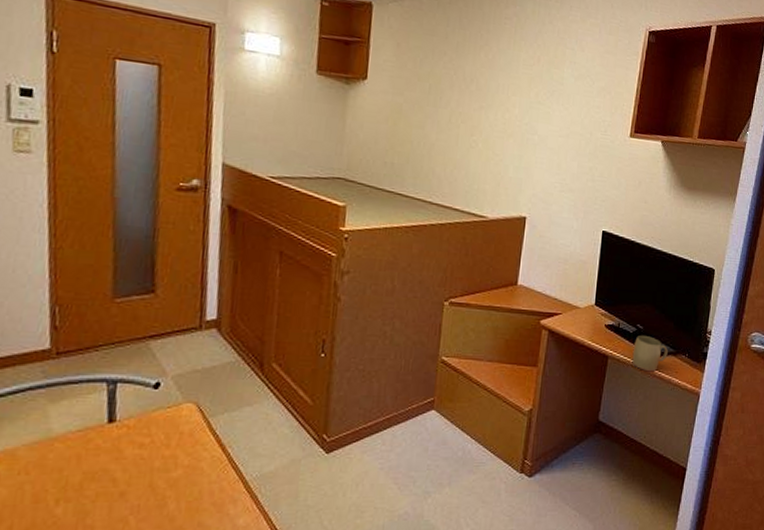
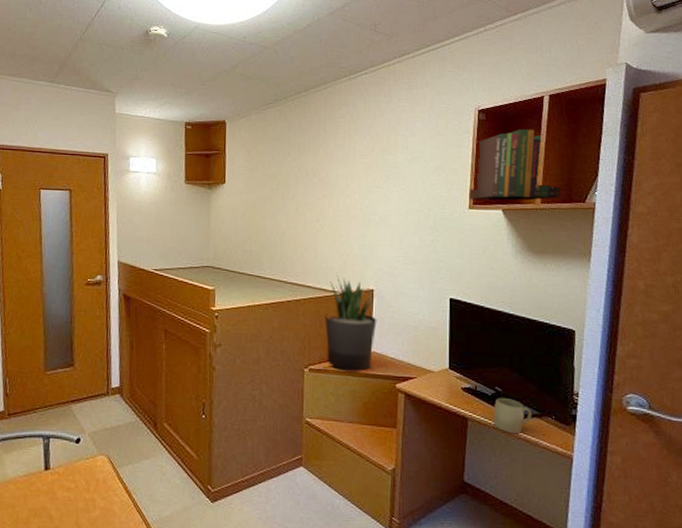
planter: none [470,196,528,307] -> present [325,273,377,372]
books: none [631,57,719,135] -> present [469,129,562,201]

